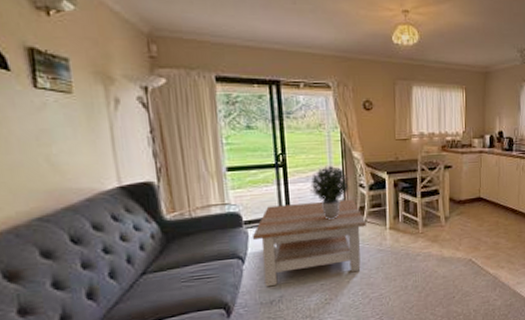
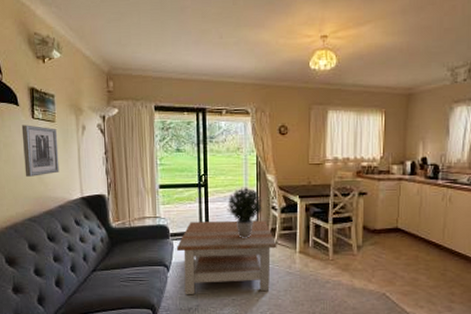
wall art: none [16,96,83,164] -> present [21,125,59,177]

